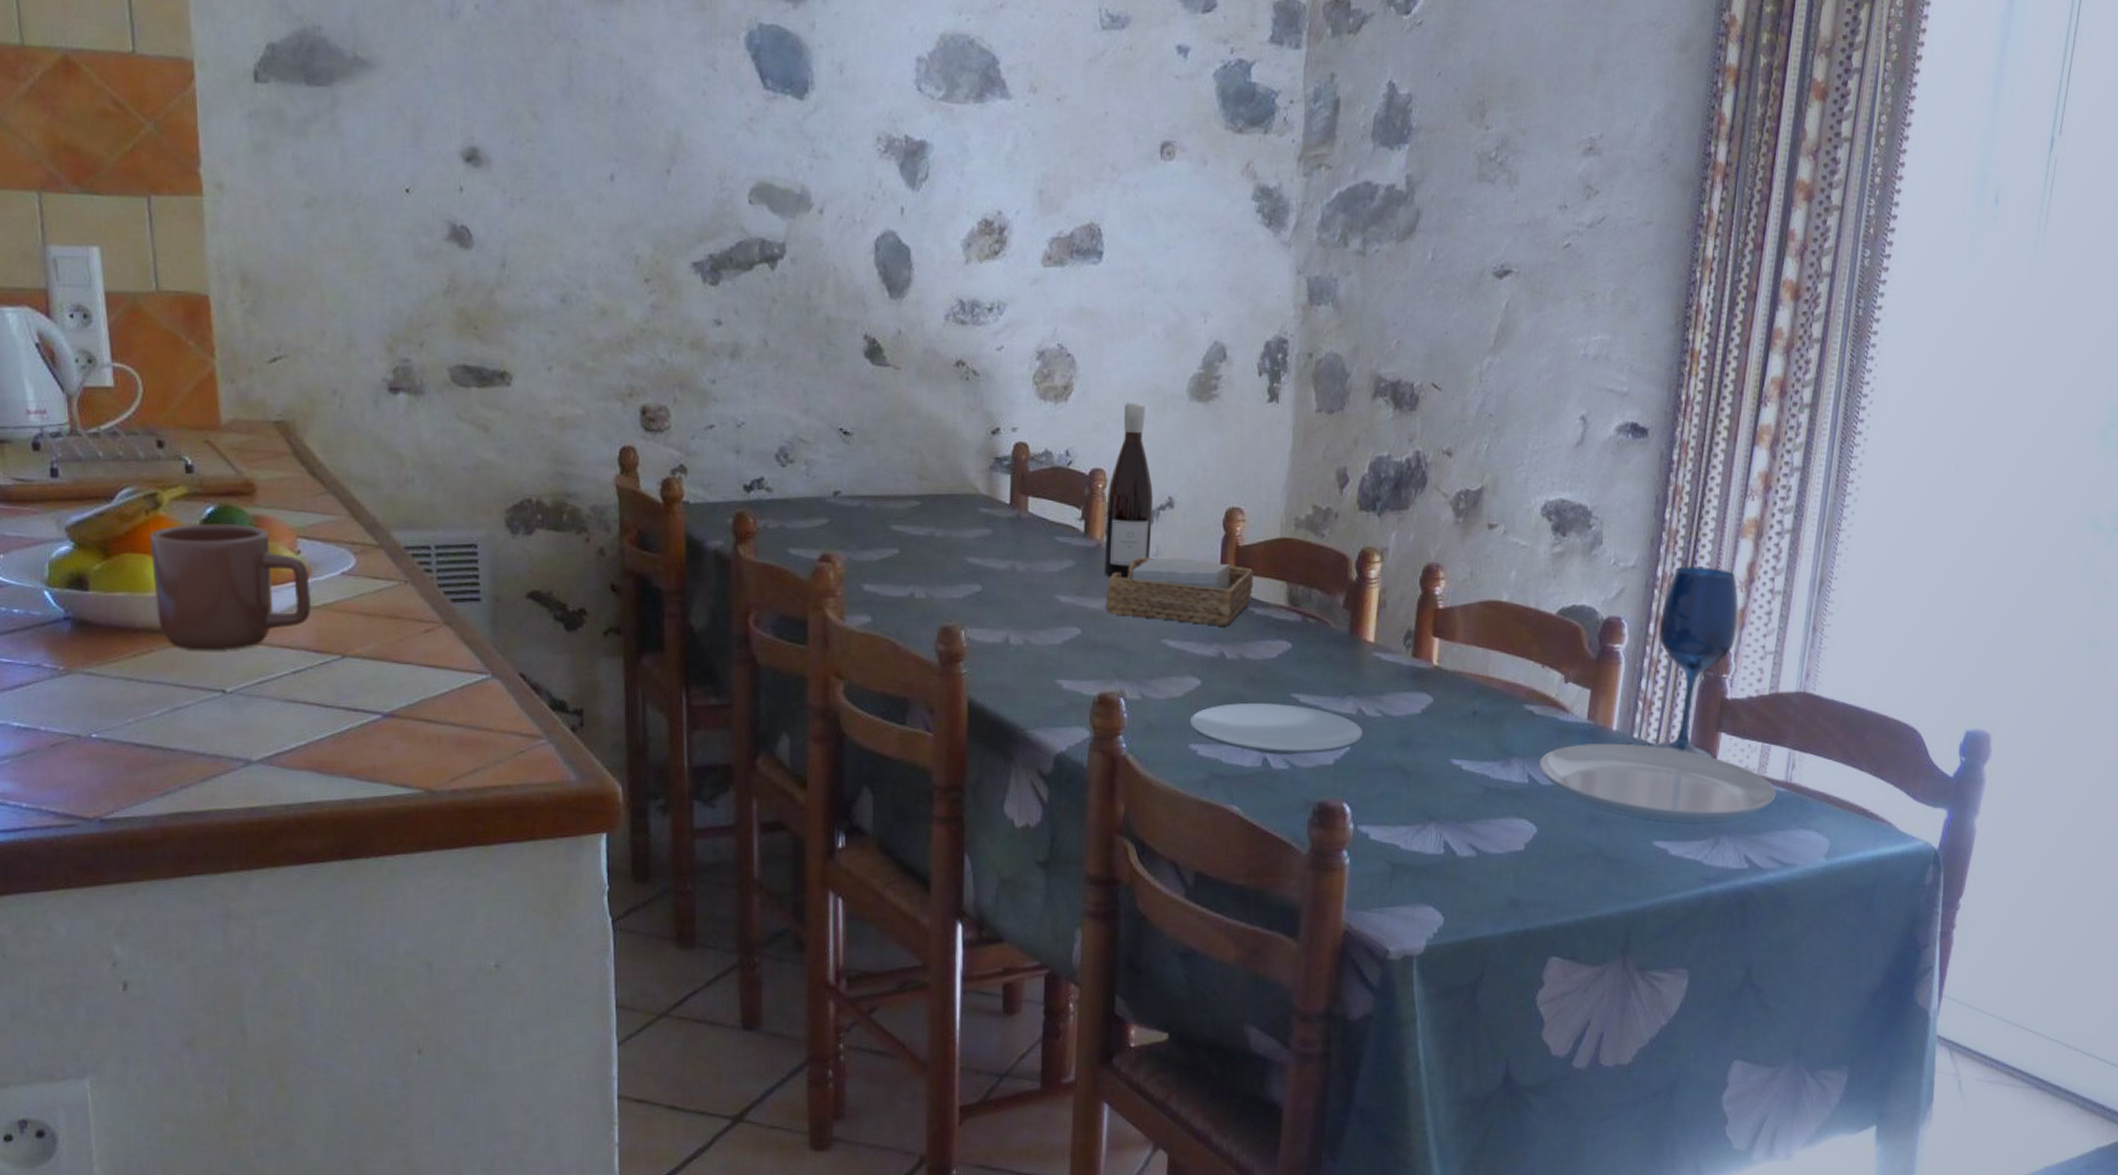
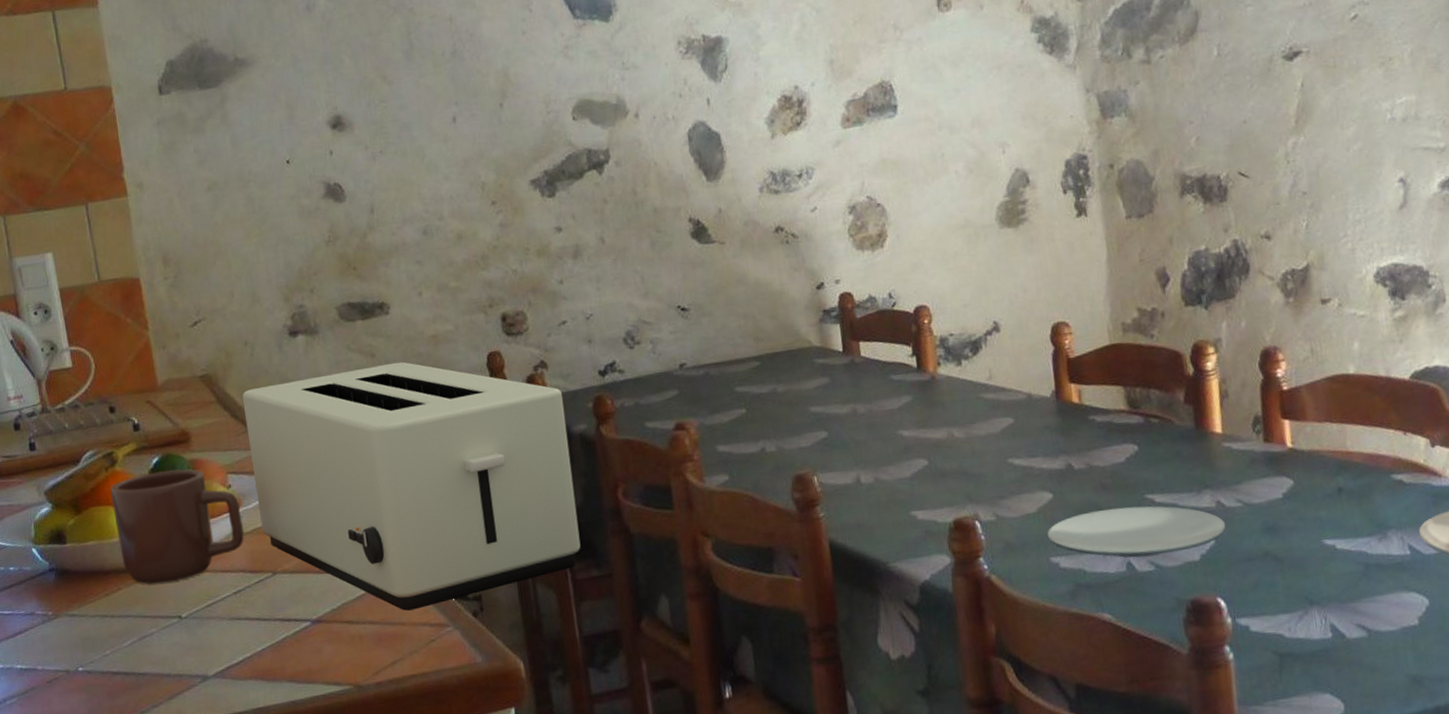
toaster: none [324,441,701,716] -> present [242,361,581,611]
bottle: present [1103,402,1153,580] -> none [934,237,984,407]
napkin holder: present [1105,557,1253,627] -> none [946,377,1091,442]

